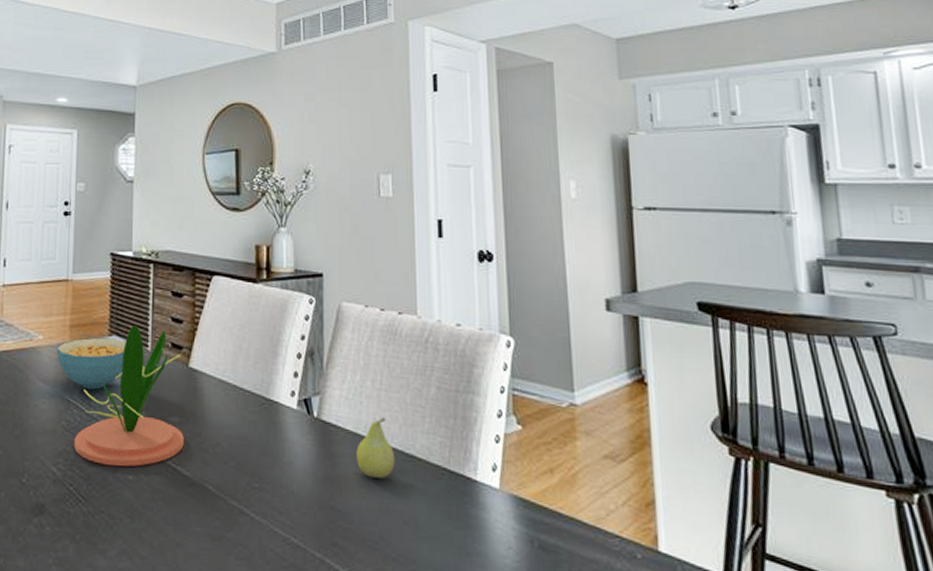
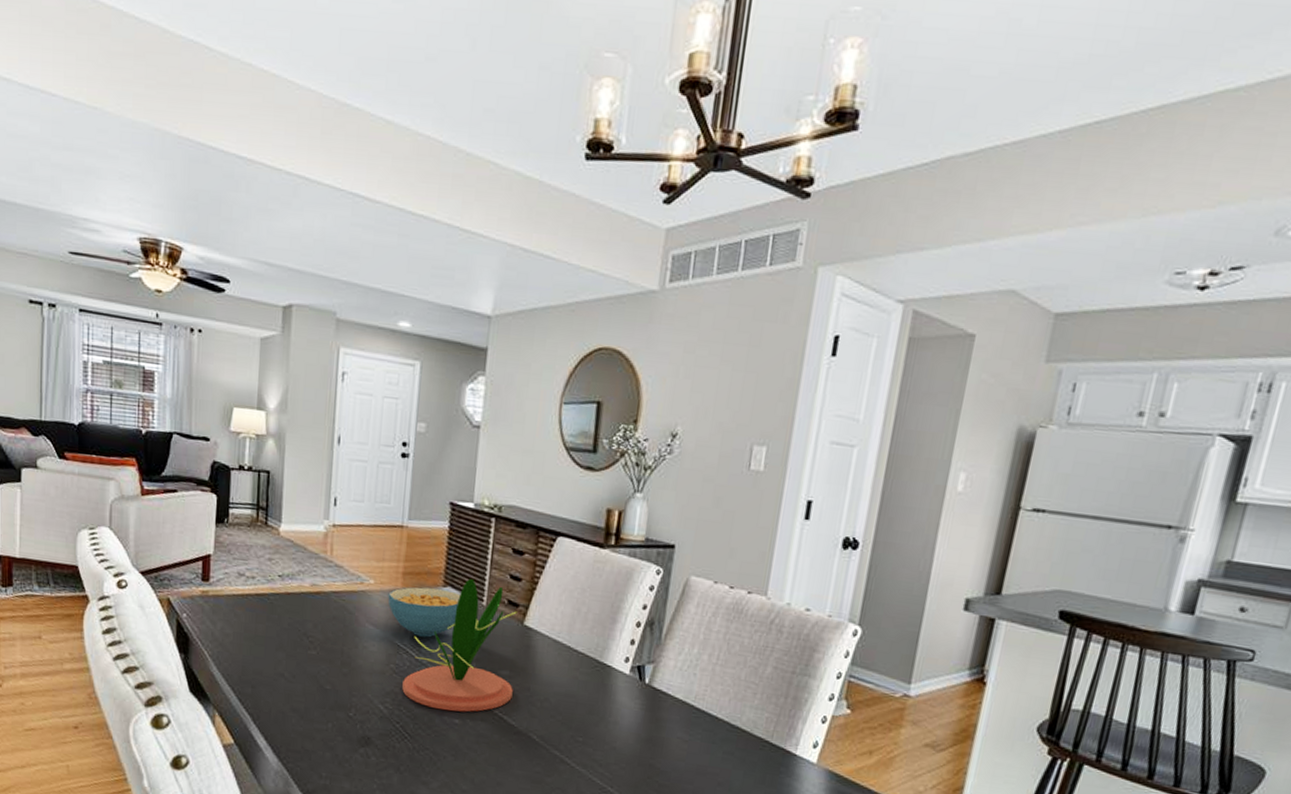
fruit: present [356,417,396,478] -> none [681,690,720,745]

